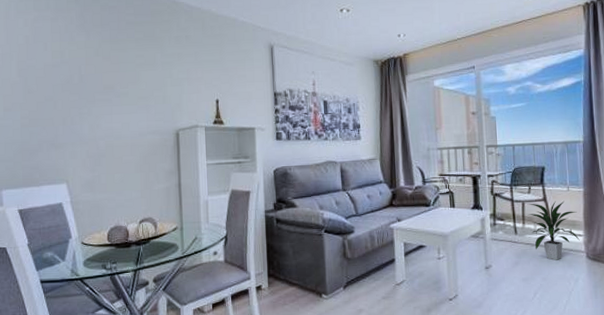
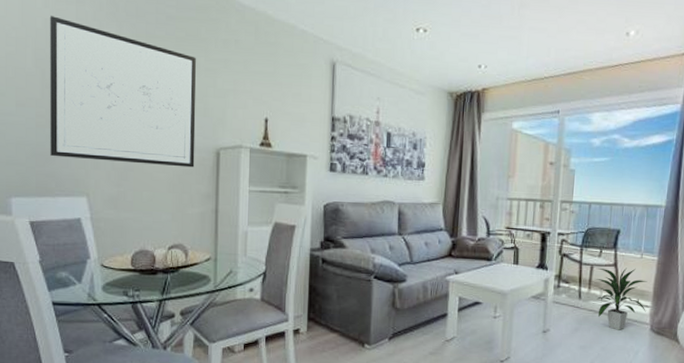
wall art: none [29,33,158,151] -> present [49,16,196,168]

